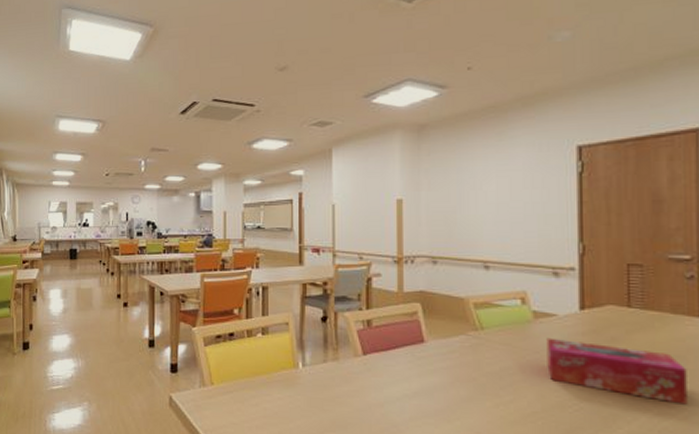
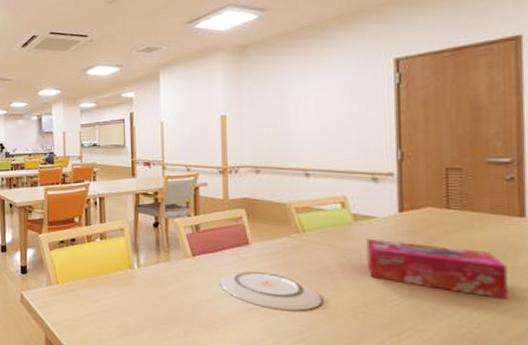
plate: none [391,372,500,417] -> present [219,271,322,311]

